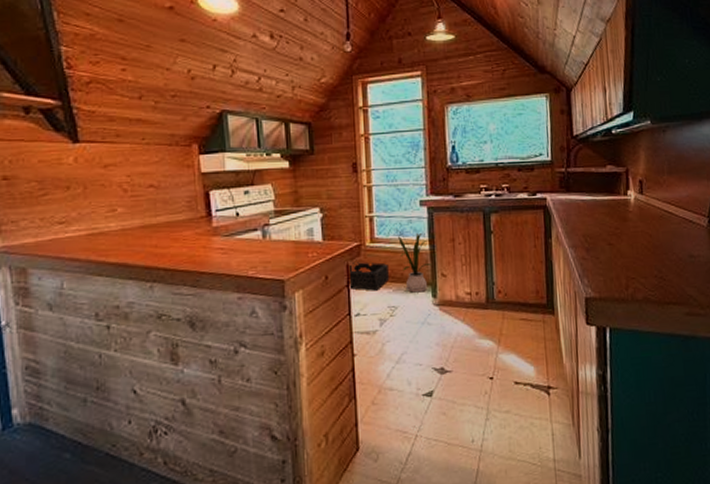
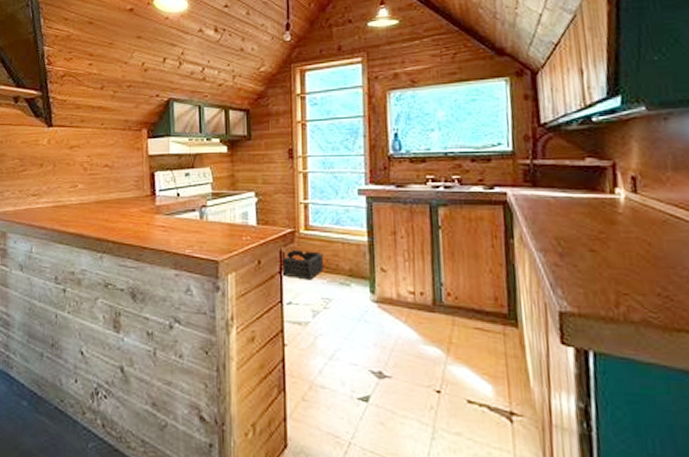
house plant: present [392,228,431,293] -> none [328,216,370,286]

